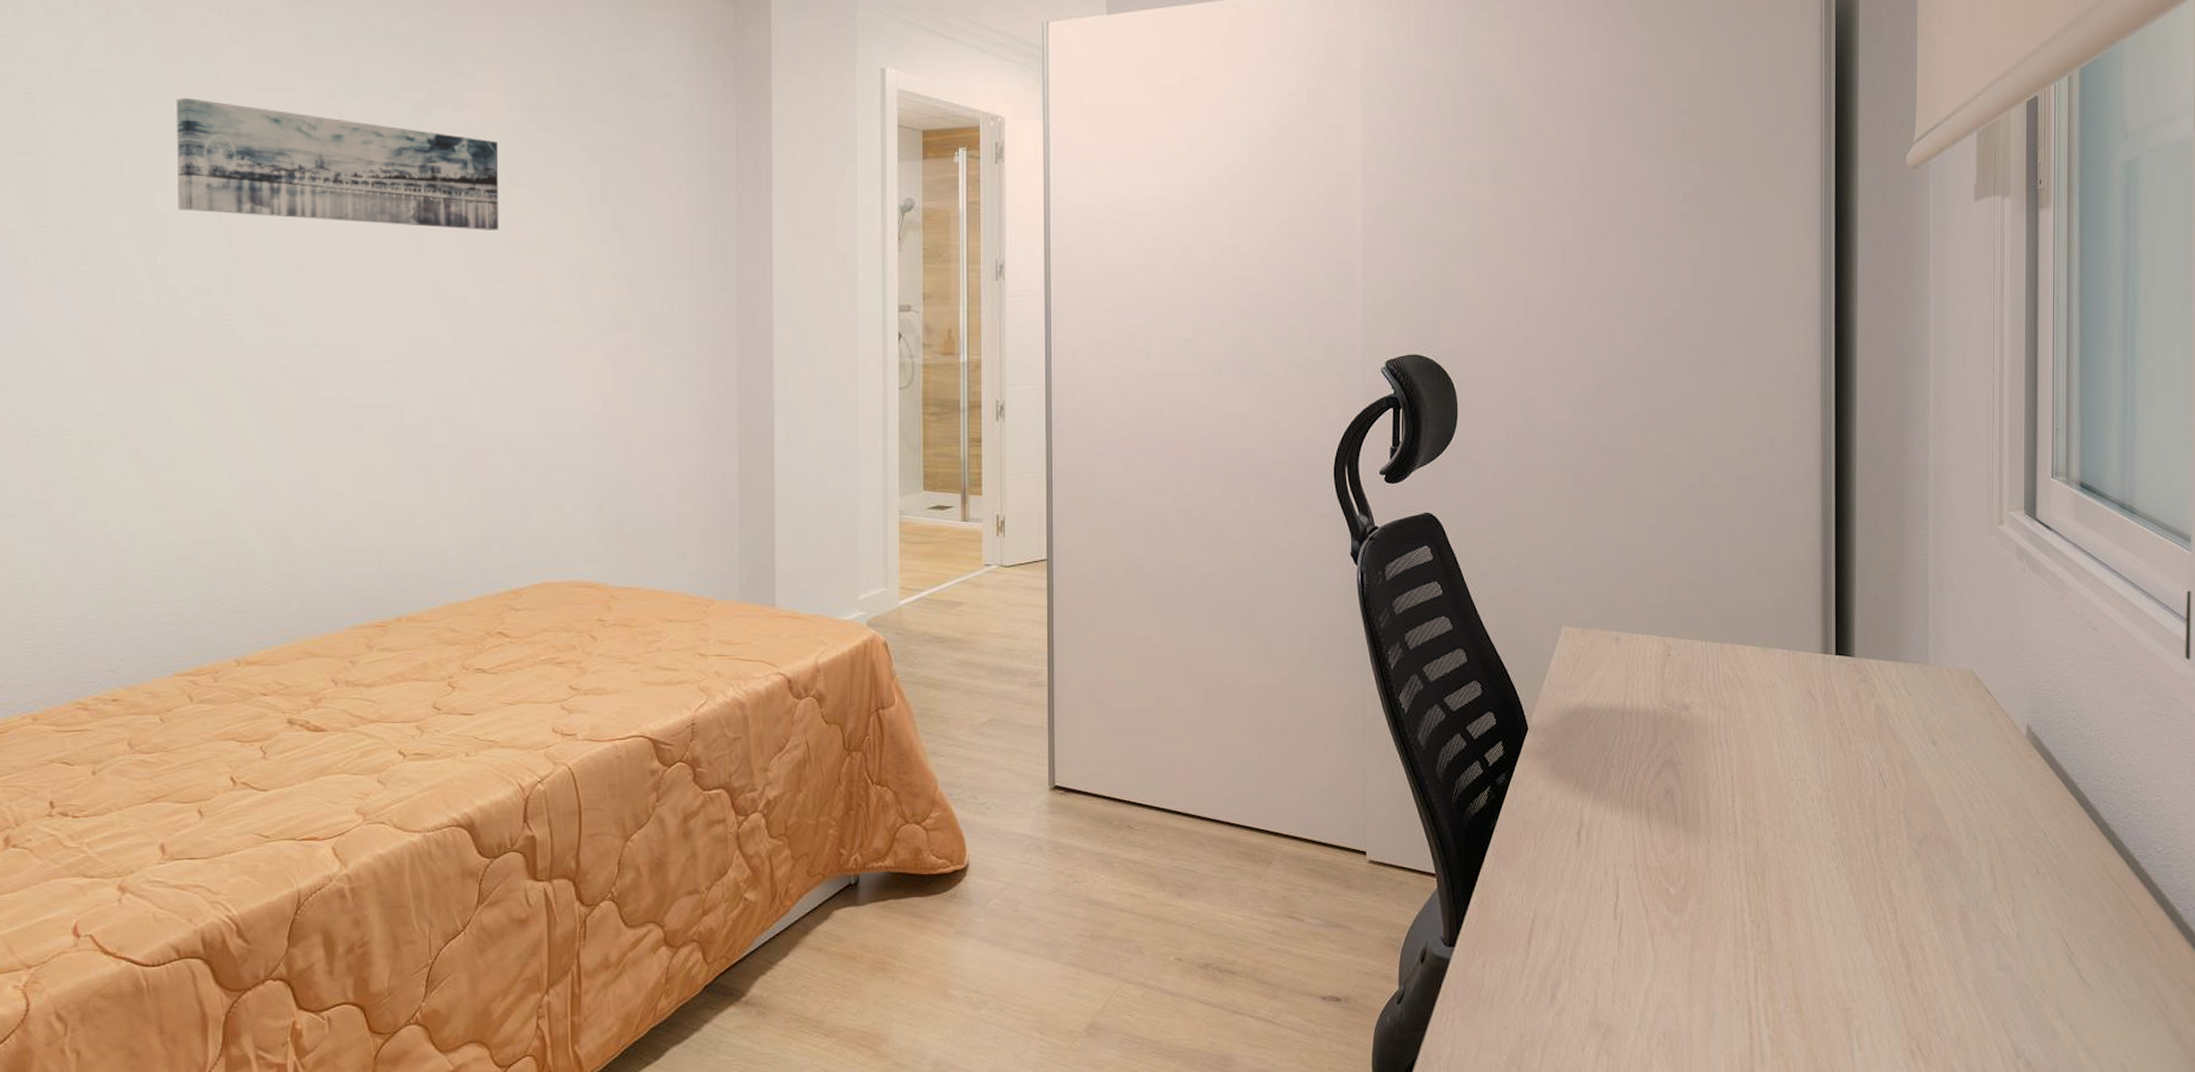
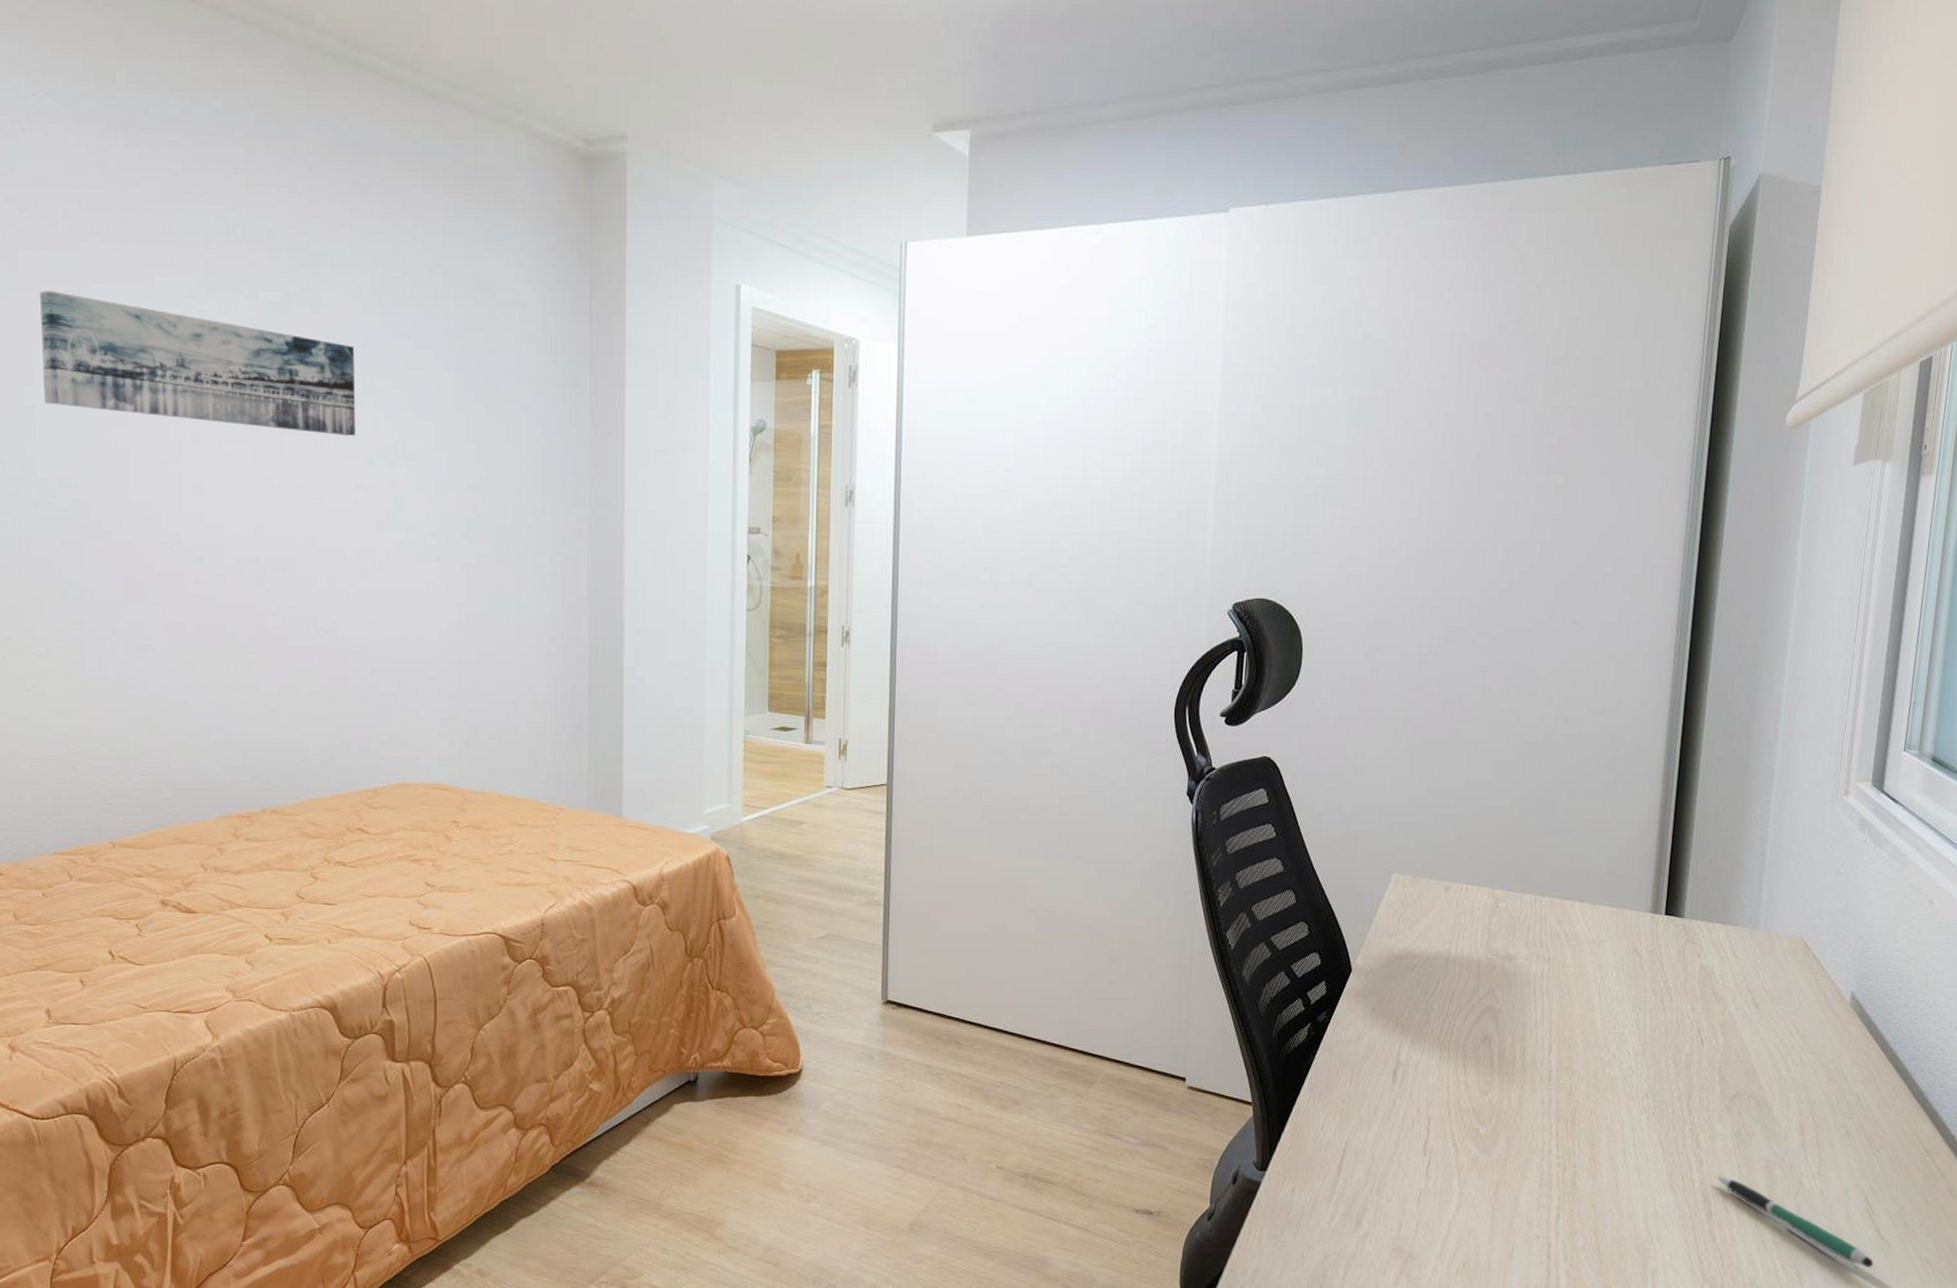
pen: none [1913,924,2078,1014] -> present [1717,1176,1874,1268]

